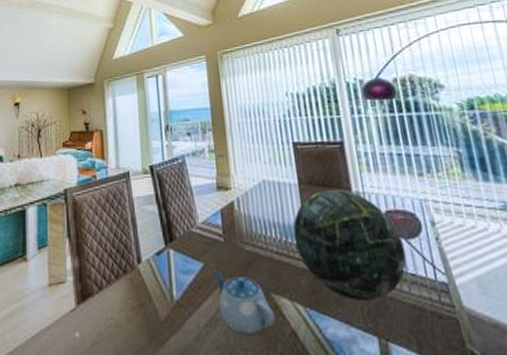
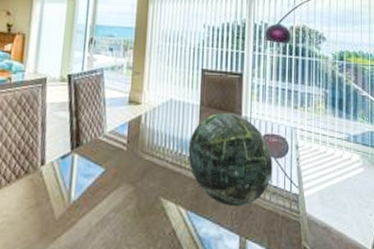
teapot: present [214,269,275,334] -> none [112,175,160,232]

